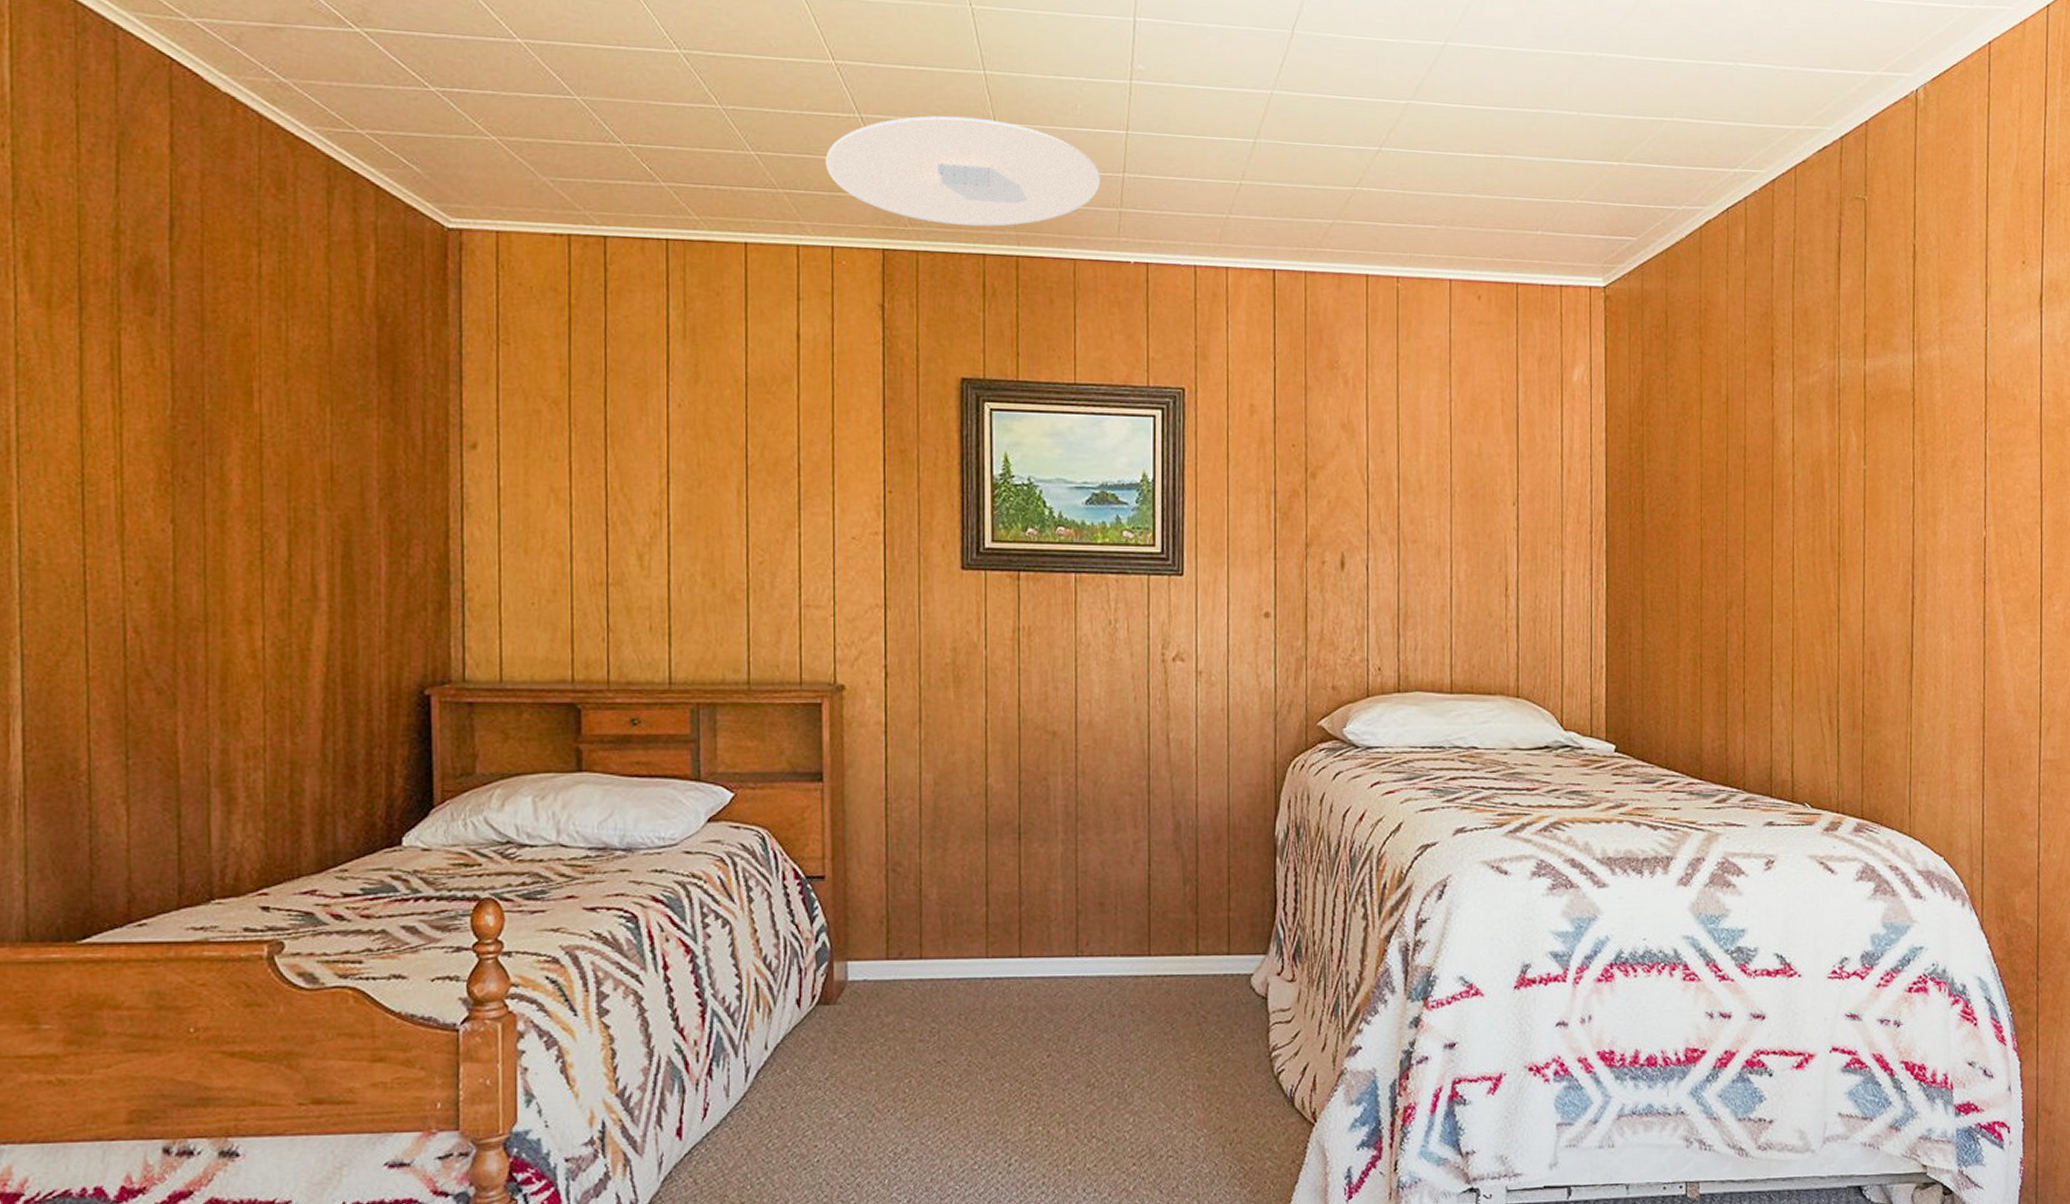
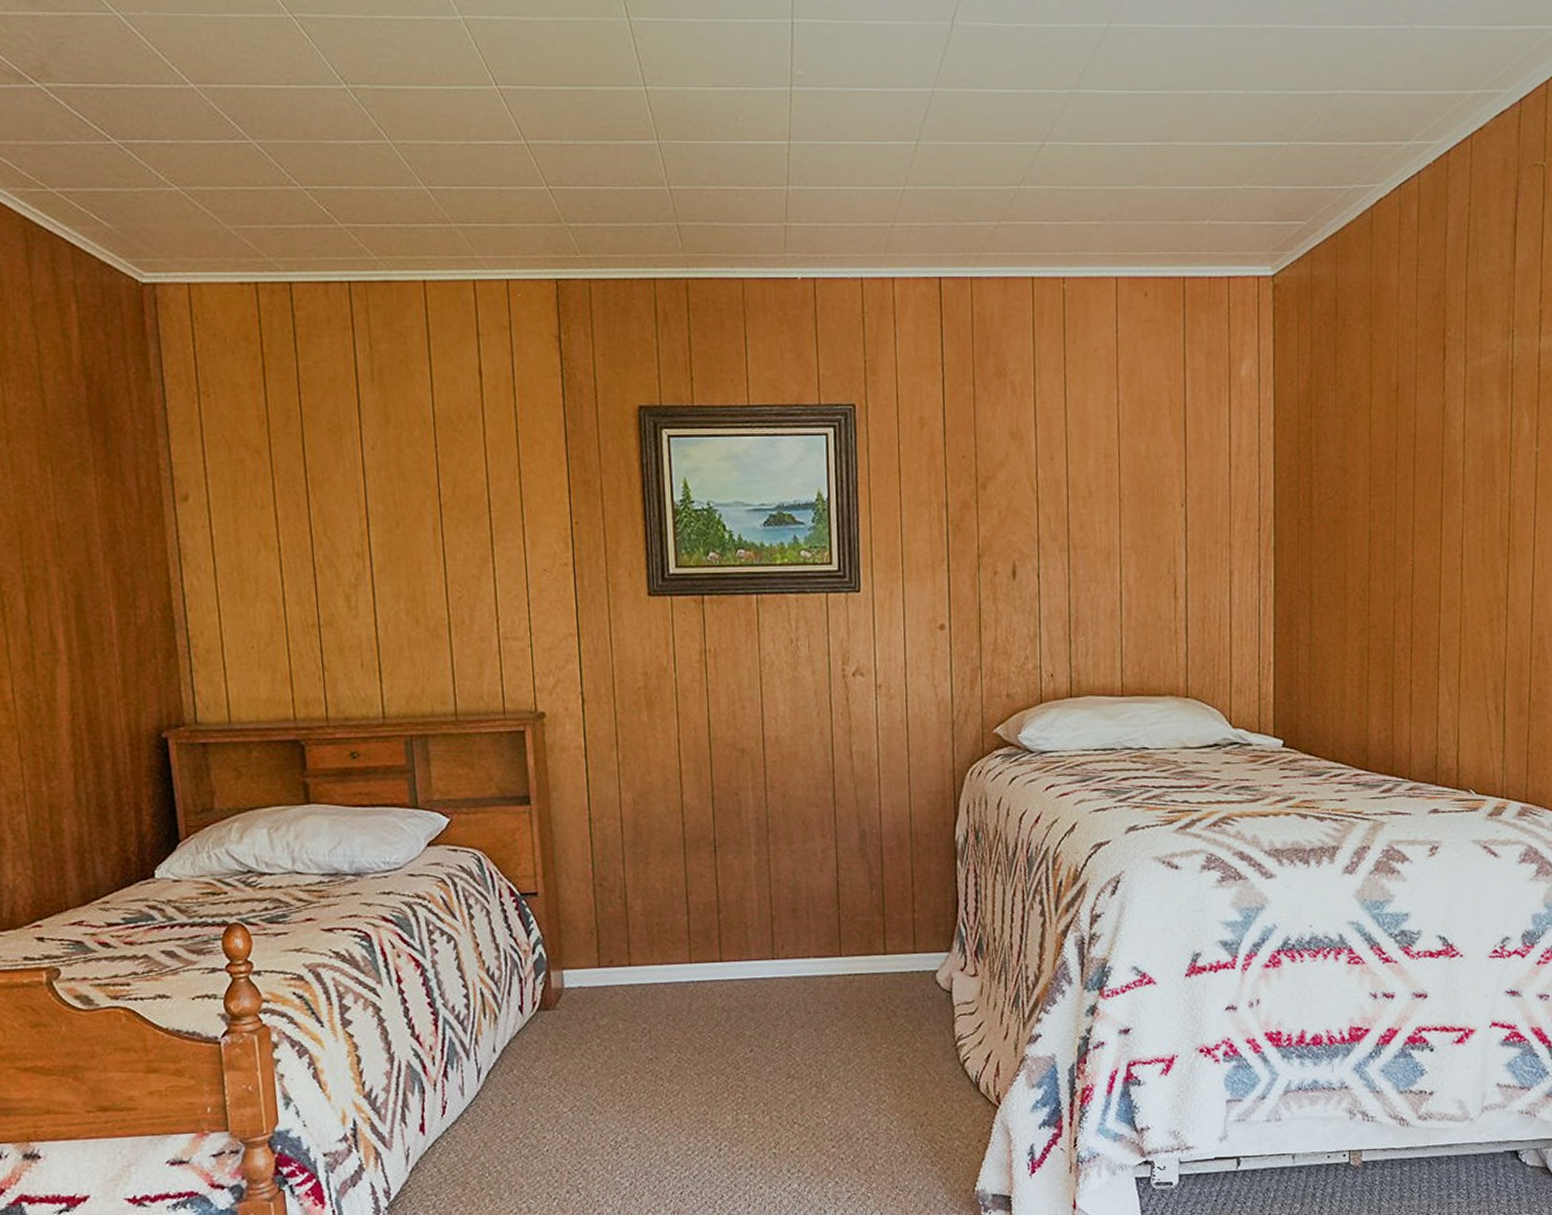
ceiling light: present [825,116,1101,227] -> none [495,136,765,249]

